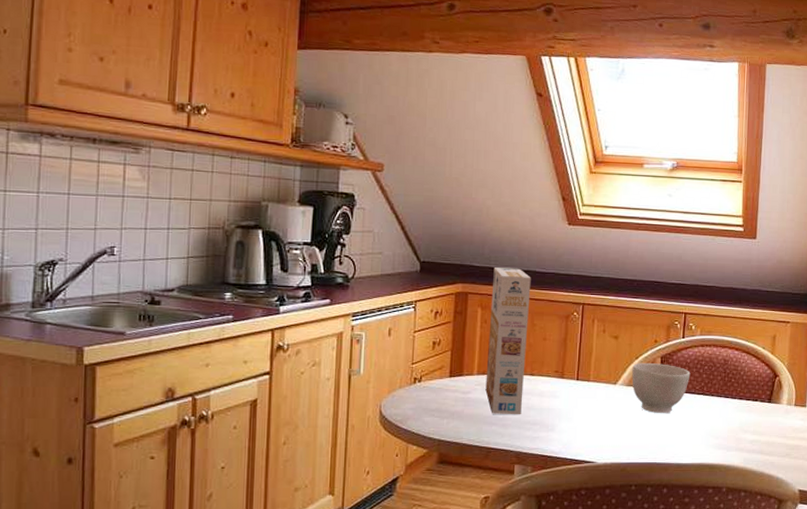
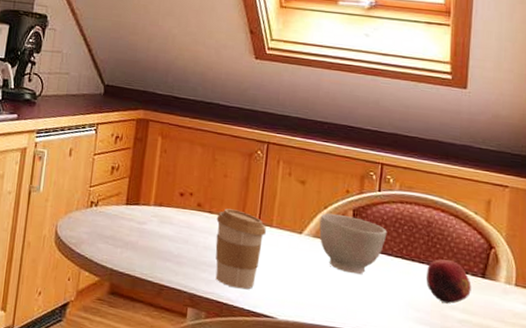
cereal box: present [485,267,531,415] -> none [161,97,214,255]
coffee cup: none [538,369,584,441] -> present [215,208,266,289]
fruit: none [723,391,760,429] -> present [425,259,471,304]

